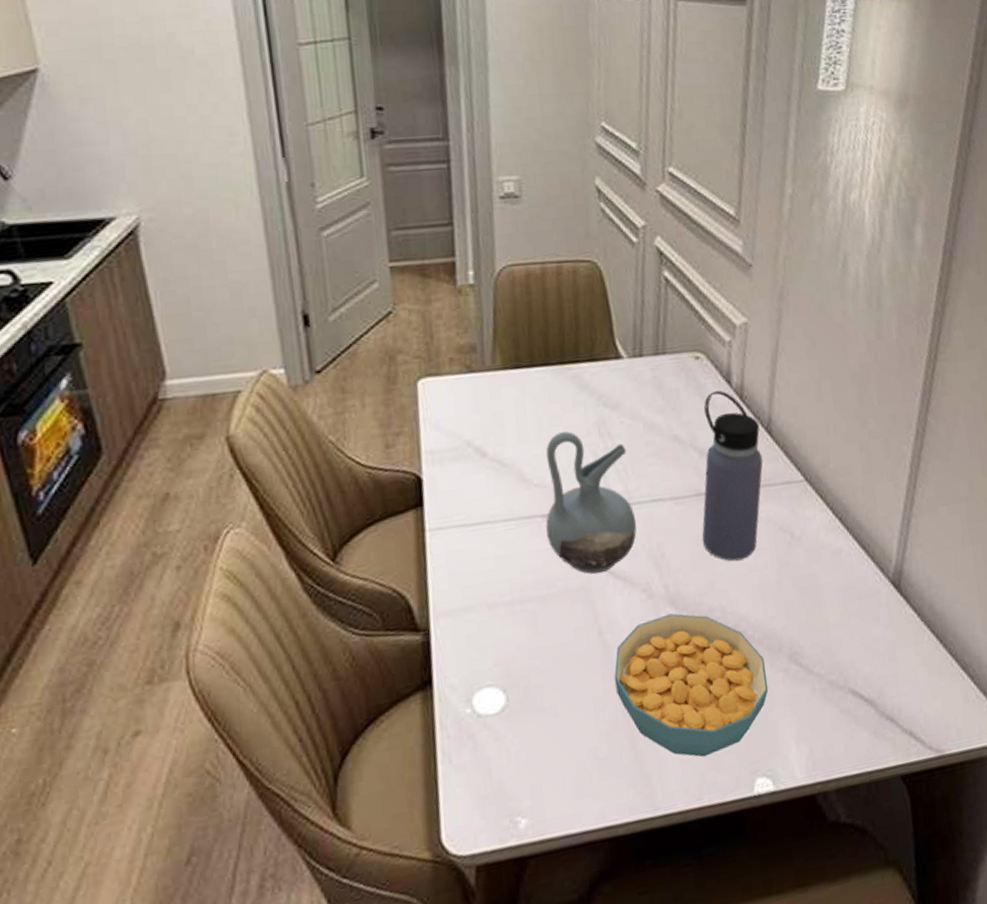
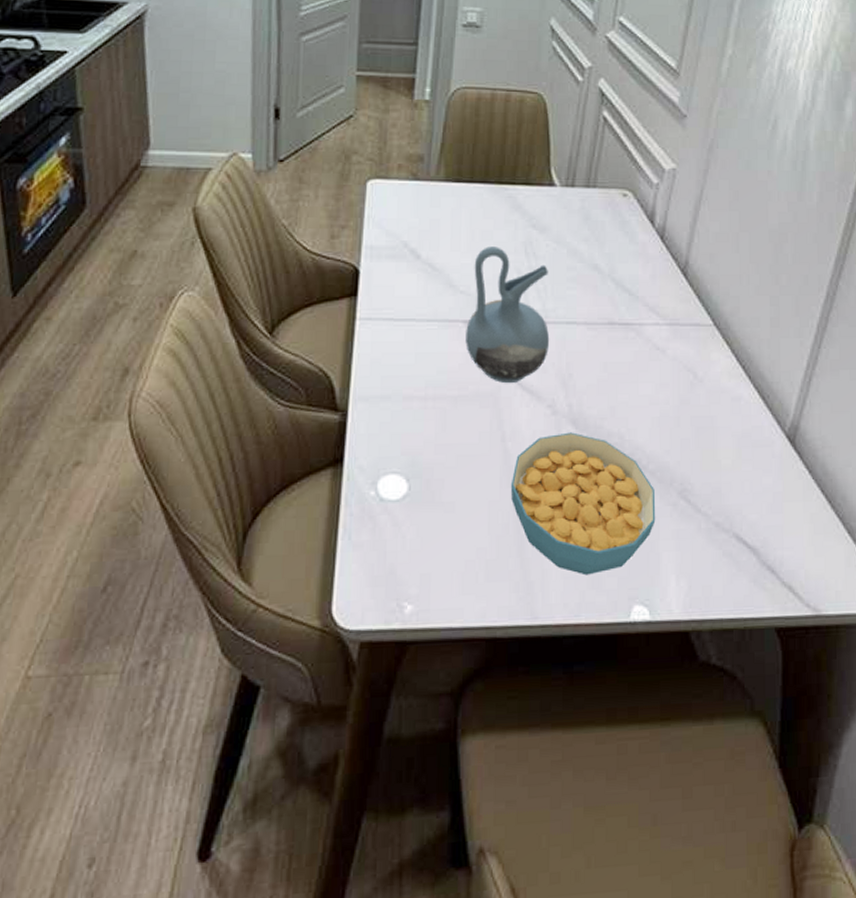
water bottle: present [702,390,763,561] -> none [609,229,676,392]

